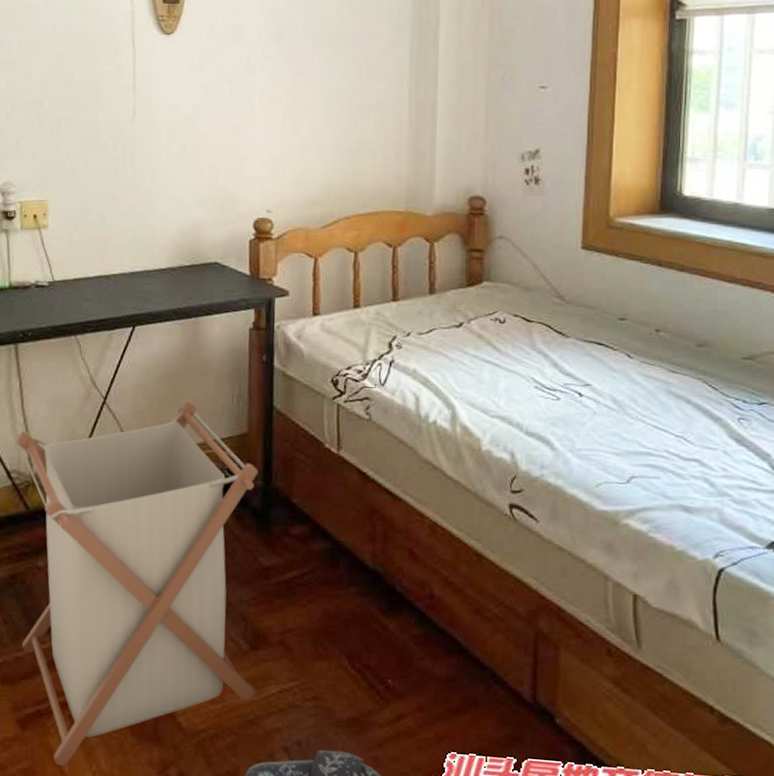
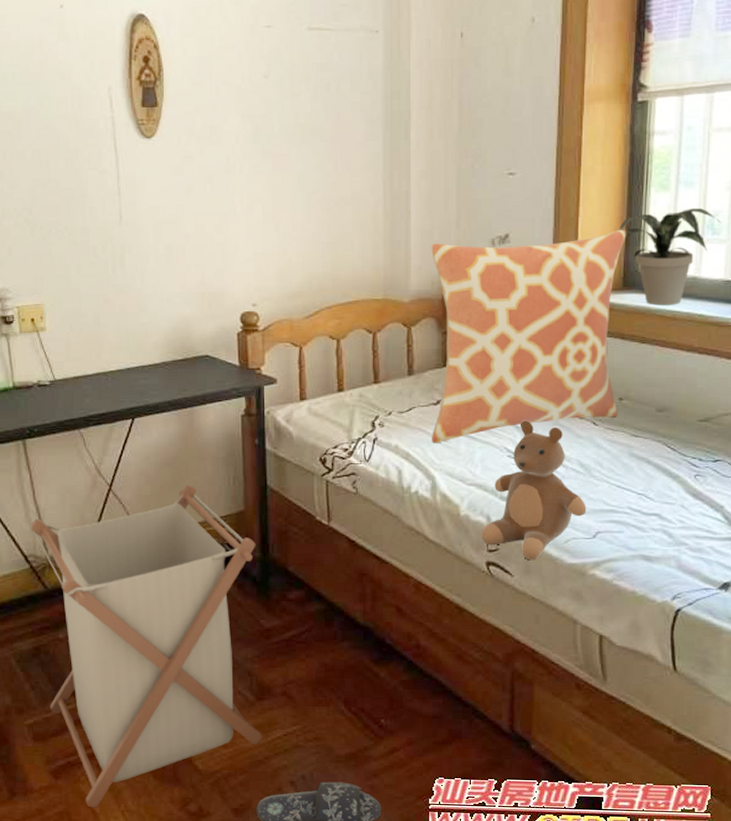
pillow: none [453,149,664,370] -> present [431,229,626,444]
teddy bear: none [503,349,620,505] -> present [481,420,587,561]
potted plant: none [656,131,765,233] -> present [619,208,722,306]

